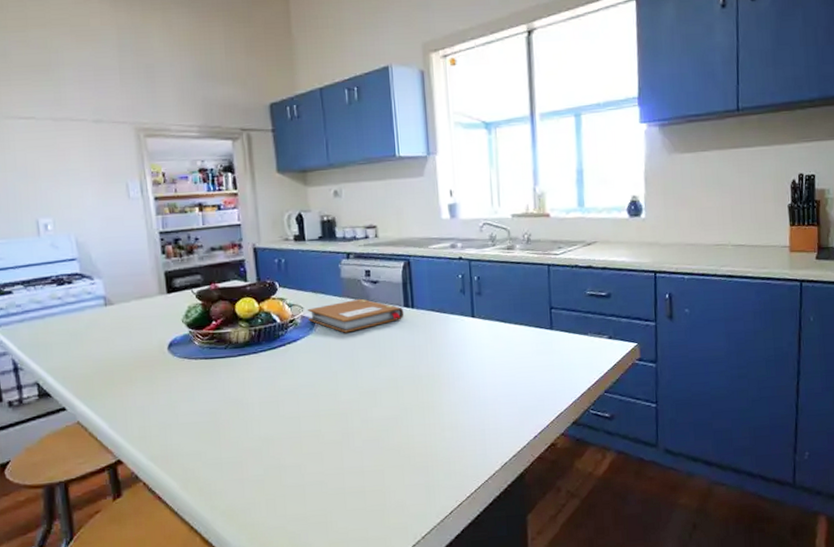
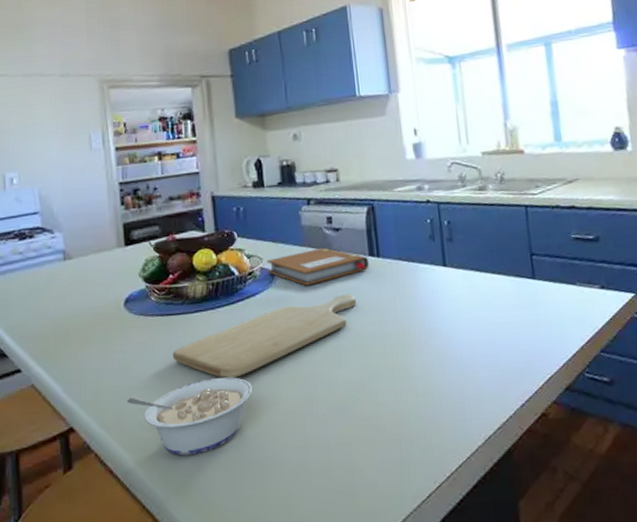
legume: none [173,414,294,483] -> present [127,377,254,456]
chopping board: none [216,341,391,416] -> present [172,294,356,379]

